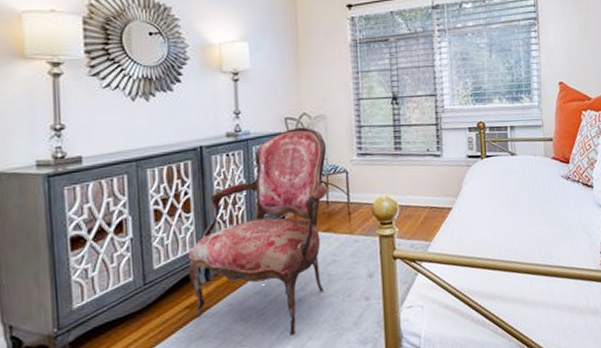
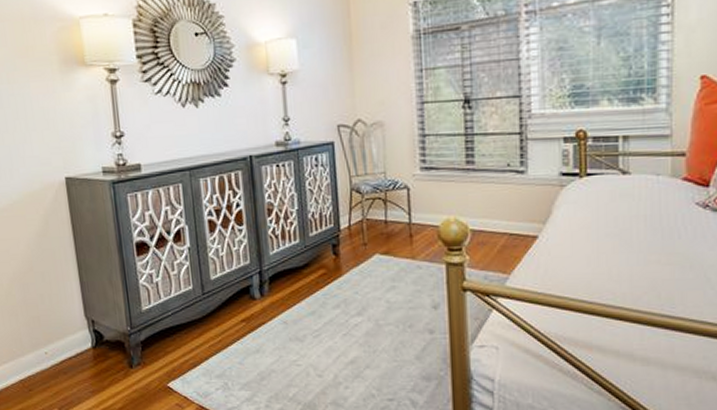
armchair: present [188,127,328,336] -> none [243,135,386,361]

